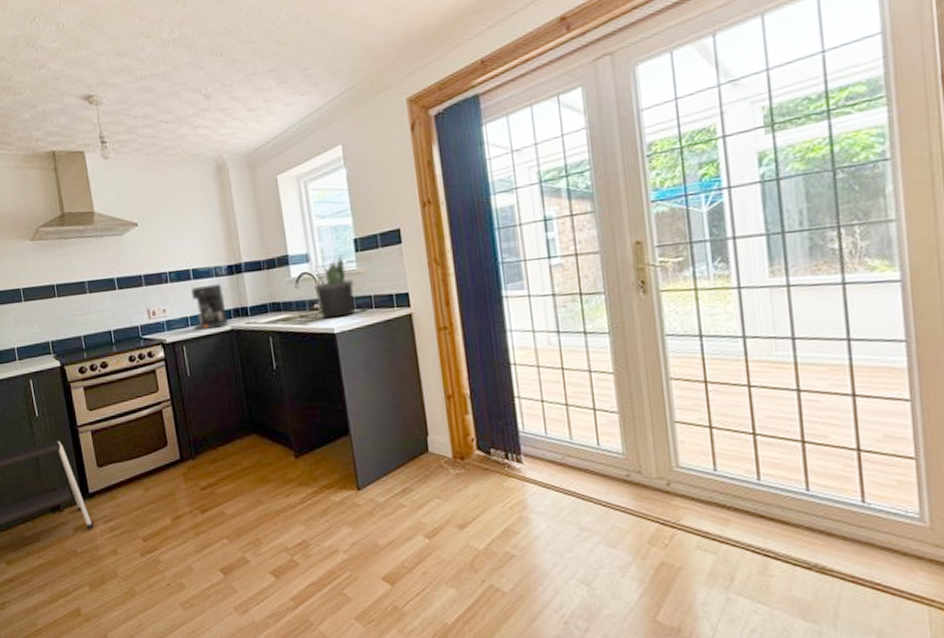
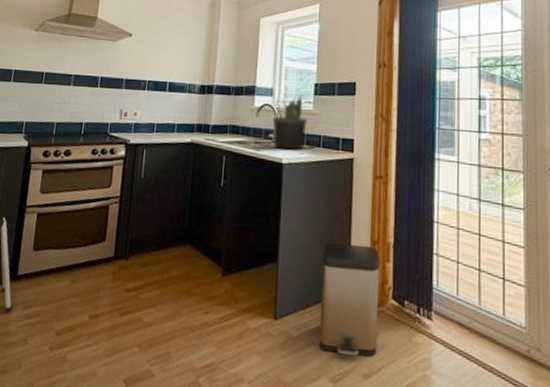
coffee maker: present [191,283,228,332] -> none [157,98,192,139]
pedal bin: none [395,401,469,511] -> present [318,243,380,357]

